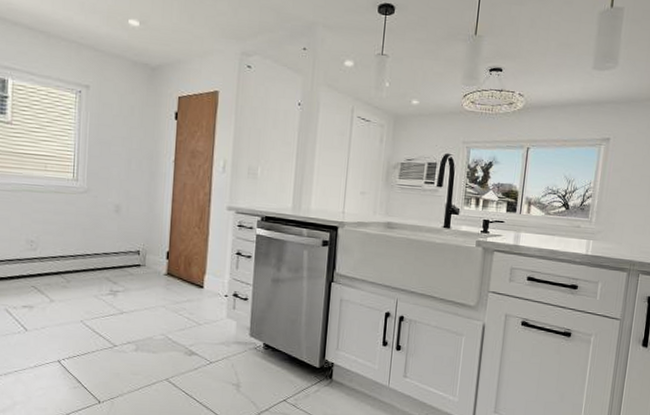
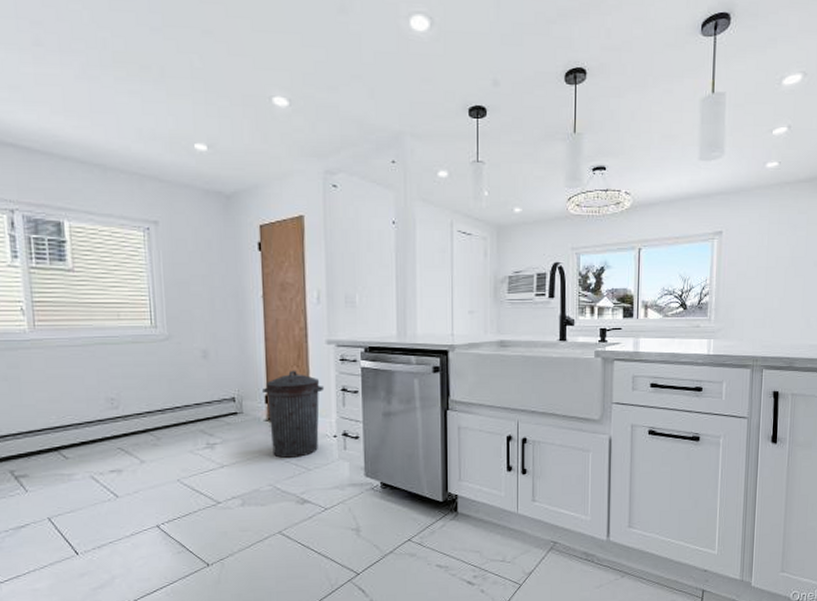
trash can: none [165,231,221,312] -> present [263,370,325,458]

